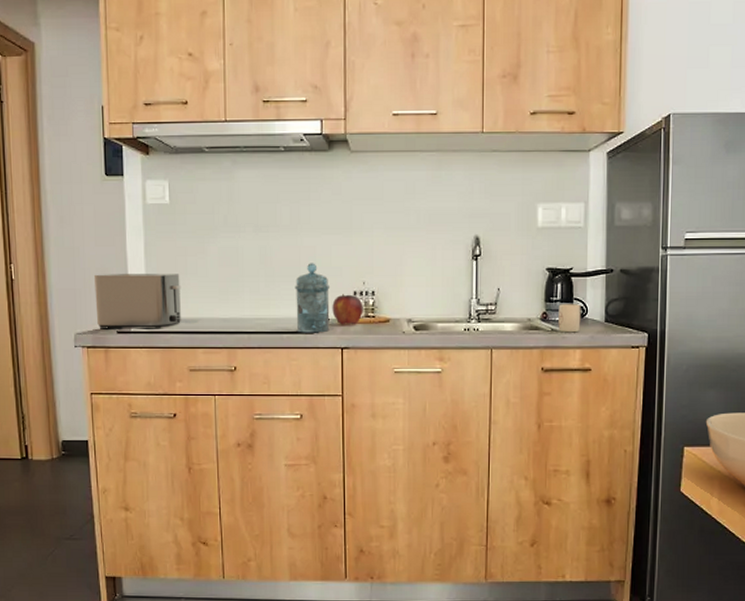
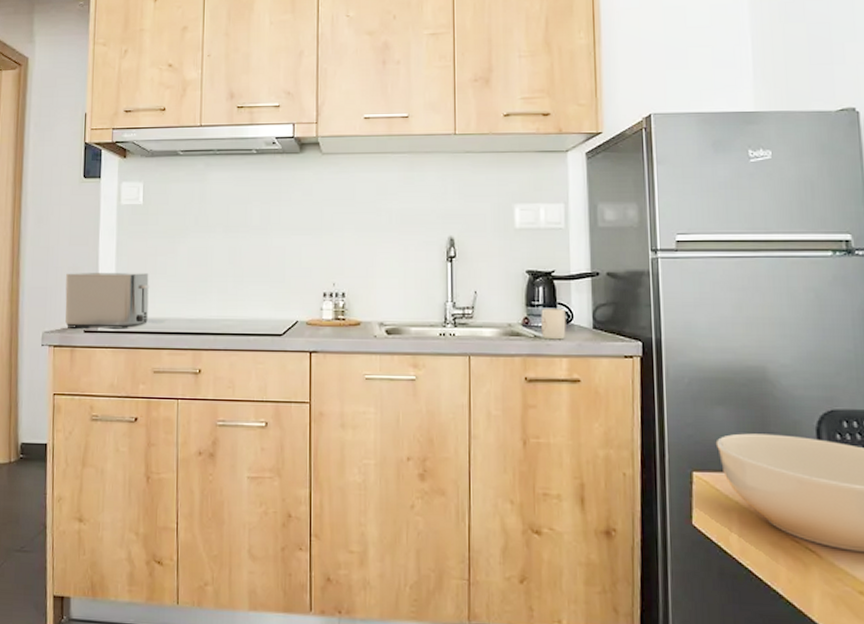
canister: present [294,263,331,333] -> none [263,263,300,336]
fruit: present [332,294,363,325] -> none [301,295,333,328]

